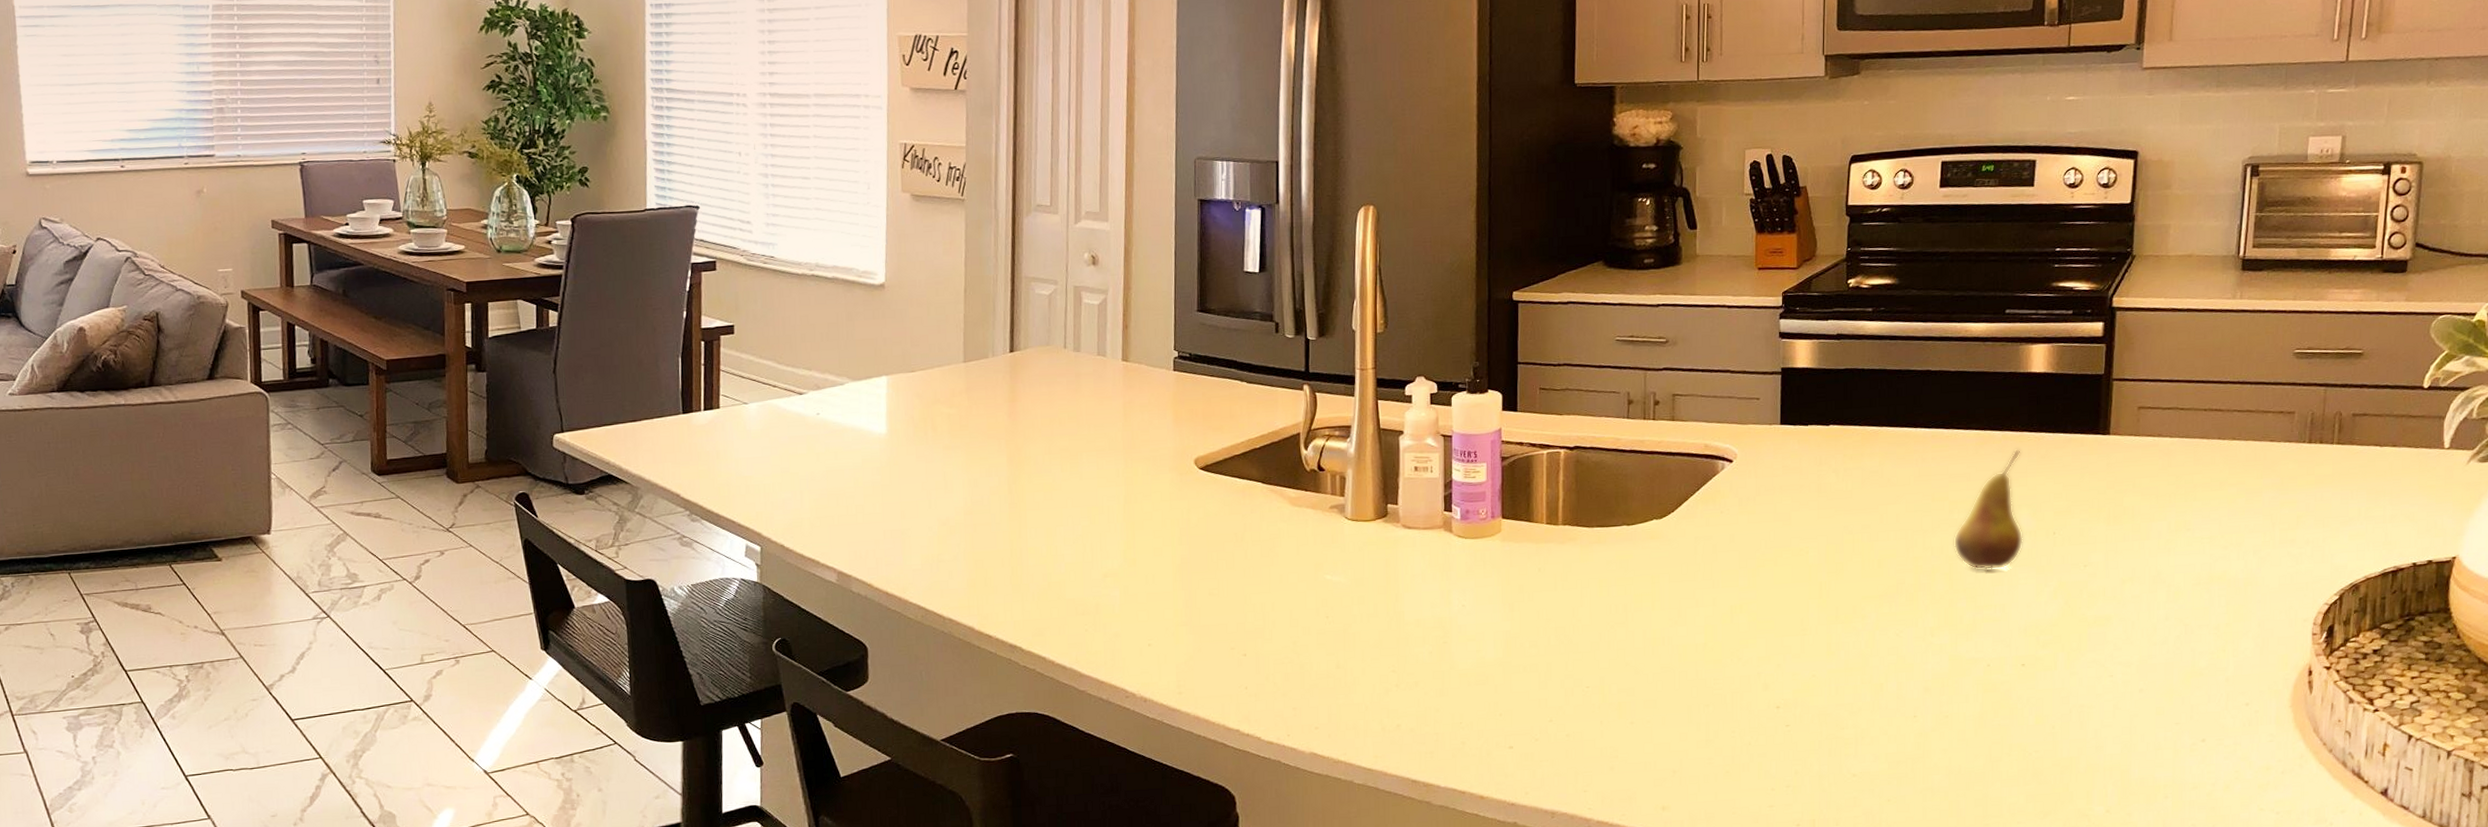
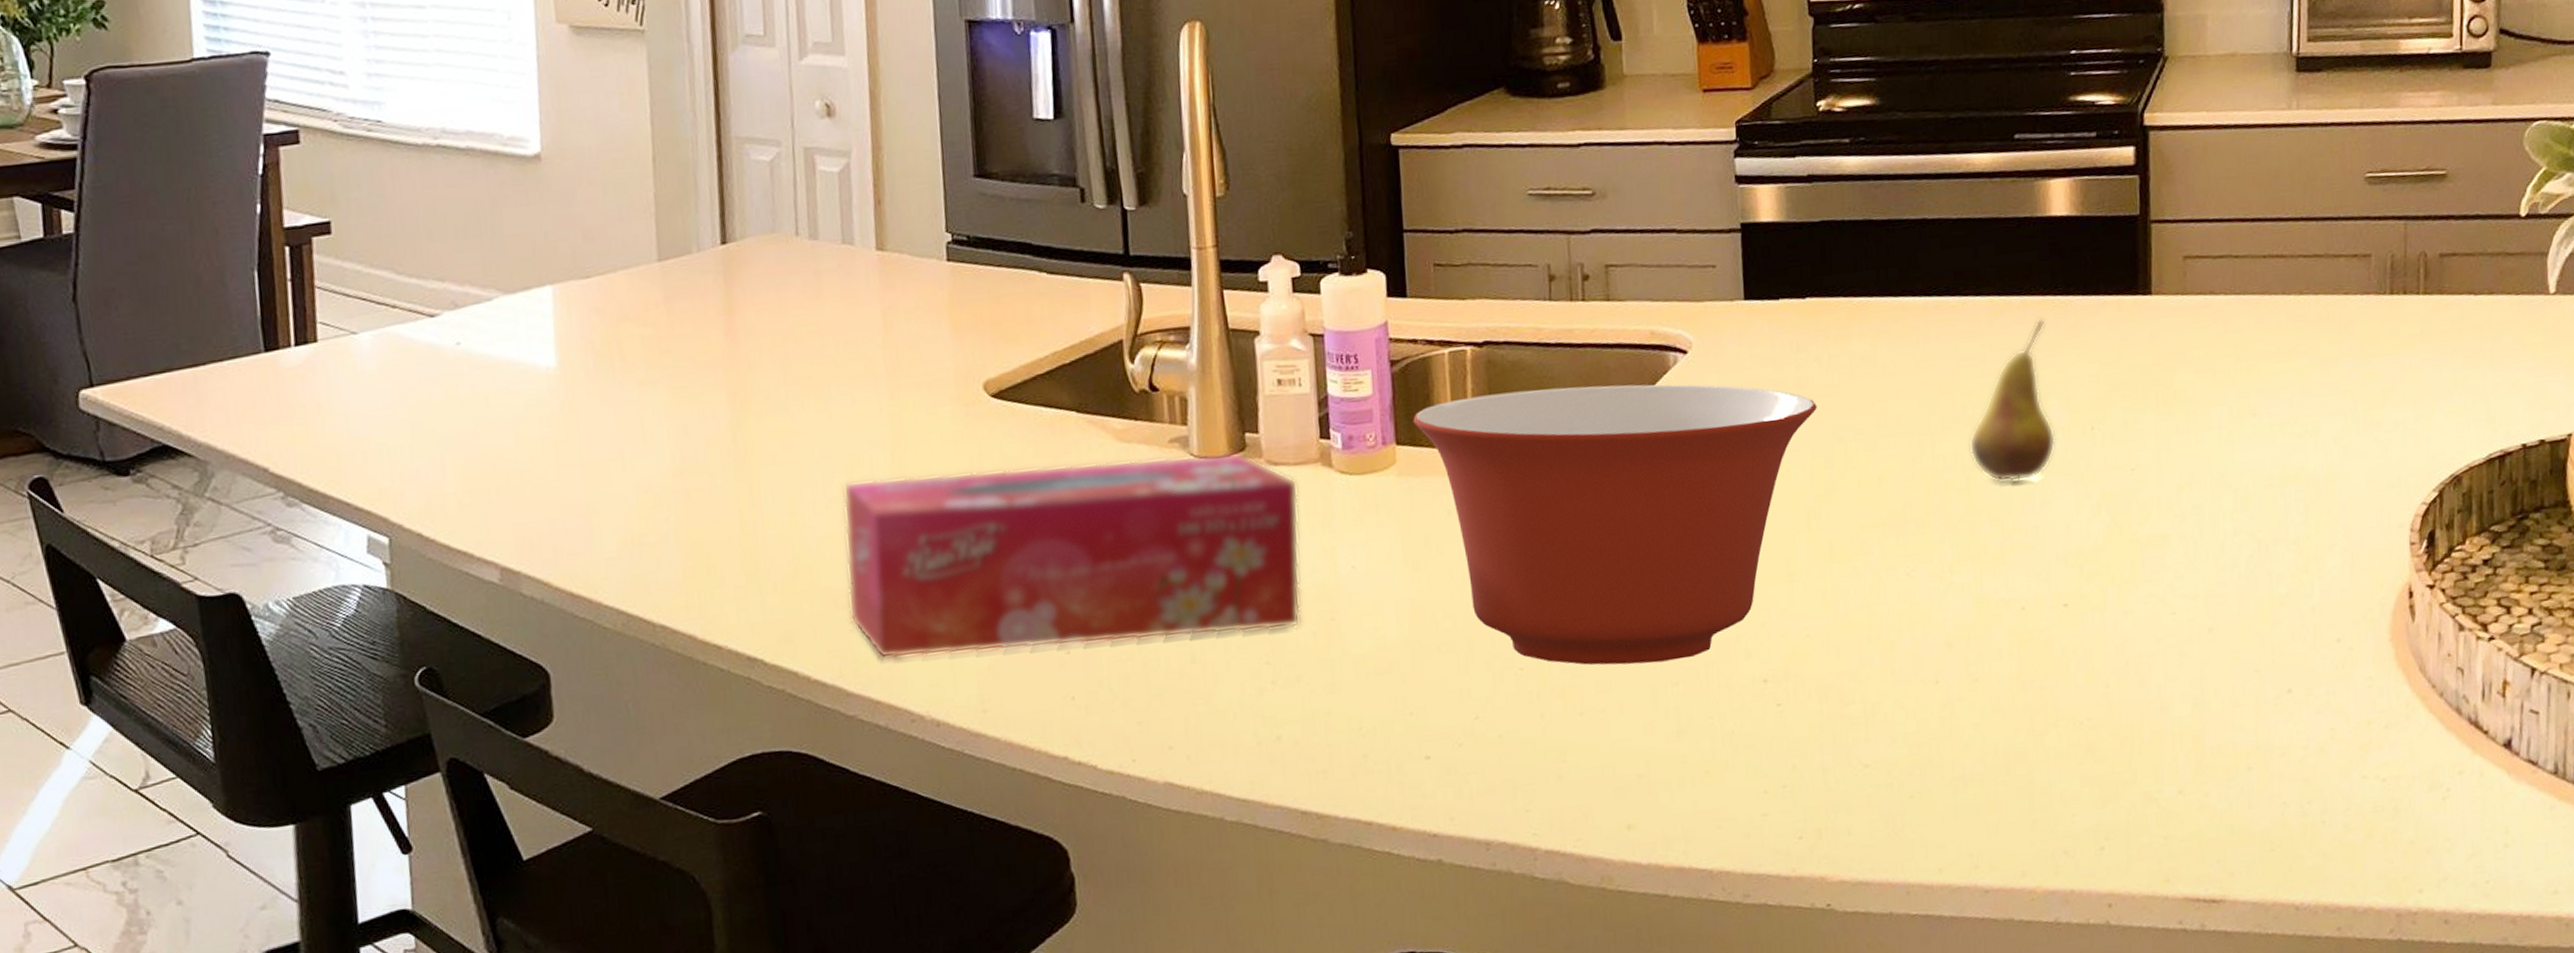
tissue box: none [1085,518,1425,652] -> present [843,452,1301,659]
mixing bowl: none [1516,482,1833,689] -> present [1413,384,1817,665]

